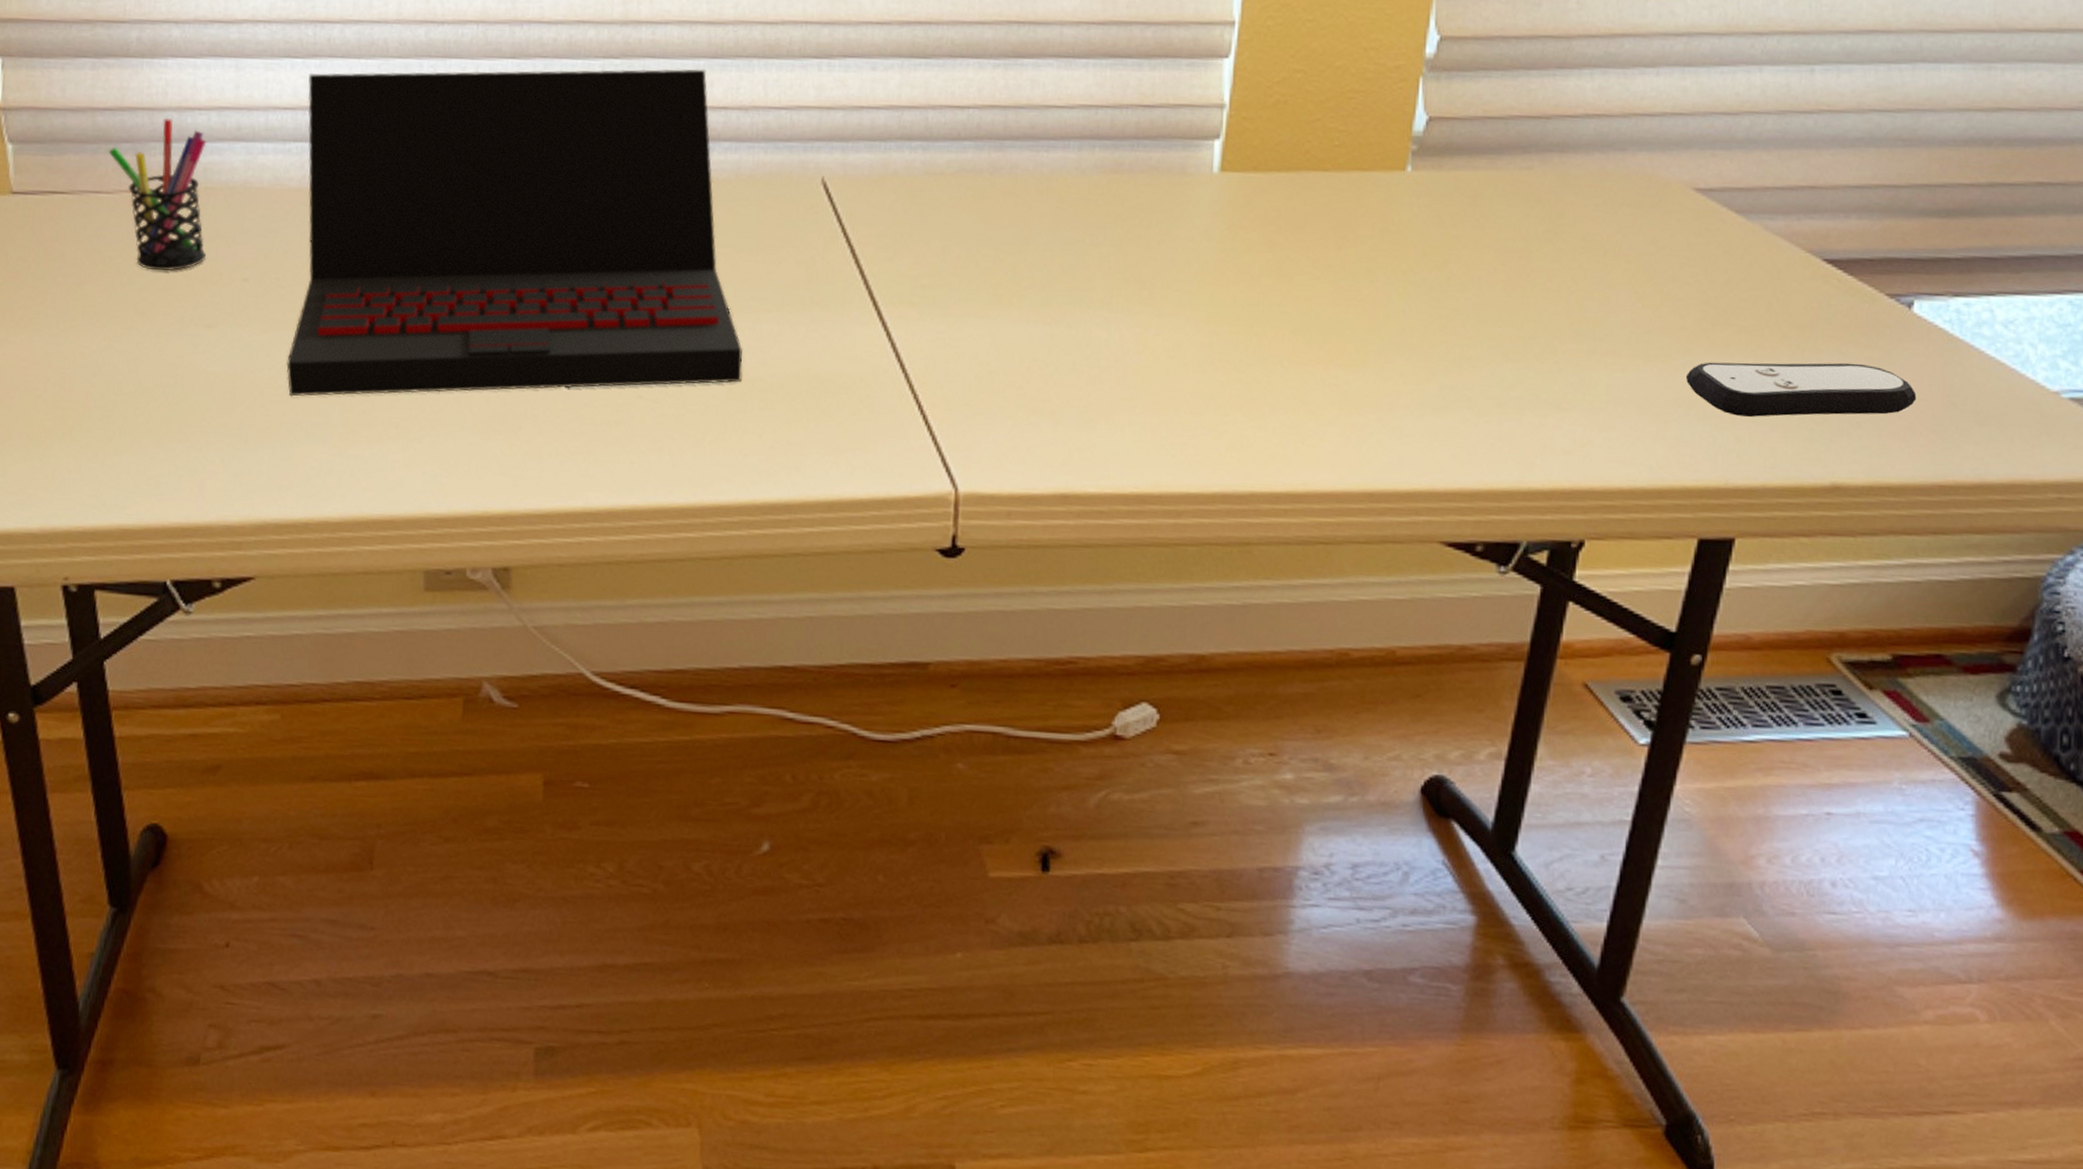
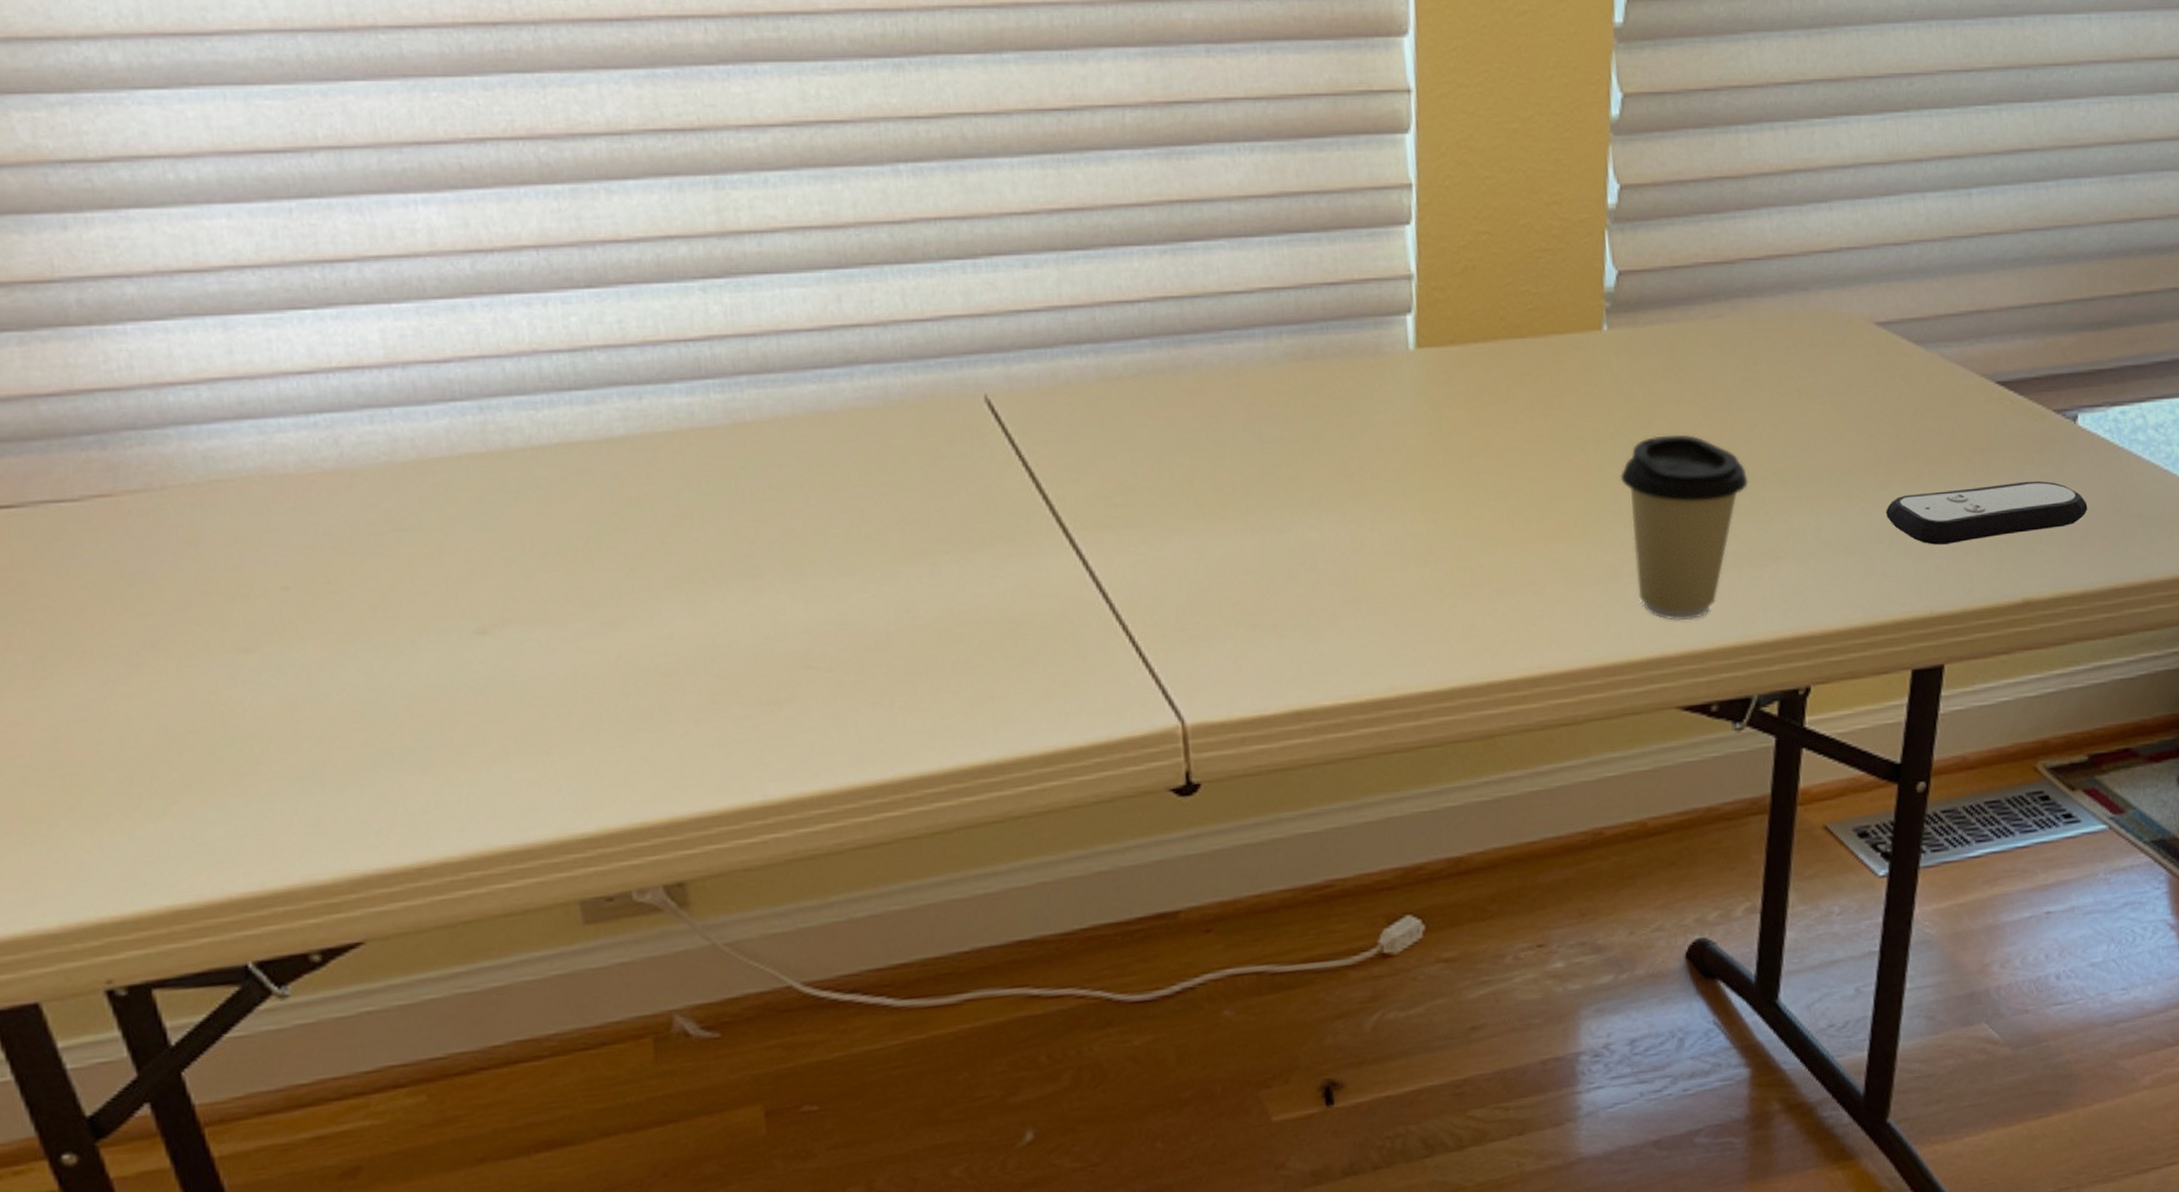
pen holder: present [108,118,207,271] -> none [63,399,227,591]
laptop: present [286,68,744,397] -> none [325,282,926,722]
coffee cup: none [1407,276,1541,459] -> present [1619,434,1749,621]

